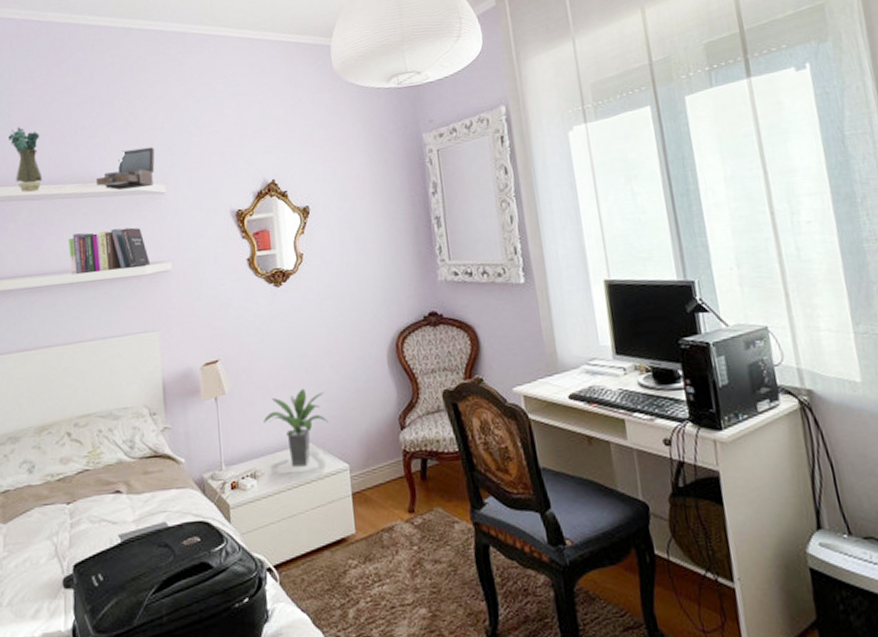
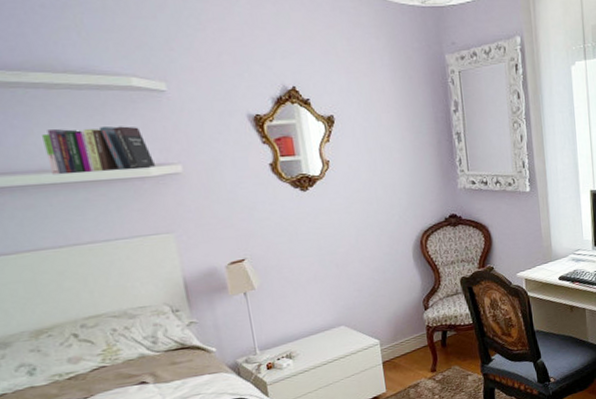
decorative box: present [95,146,155,191] -> none [70,38,150,85]
potted plant: present [263,388,328,467] -> none [296,281,359,346]

